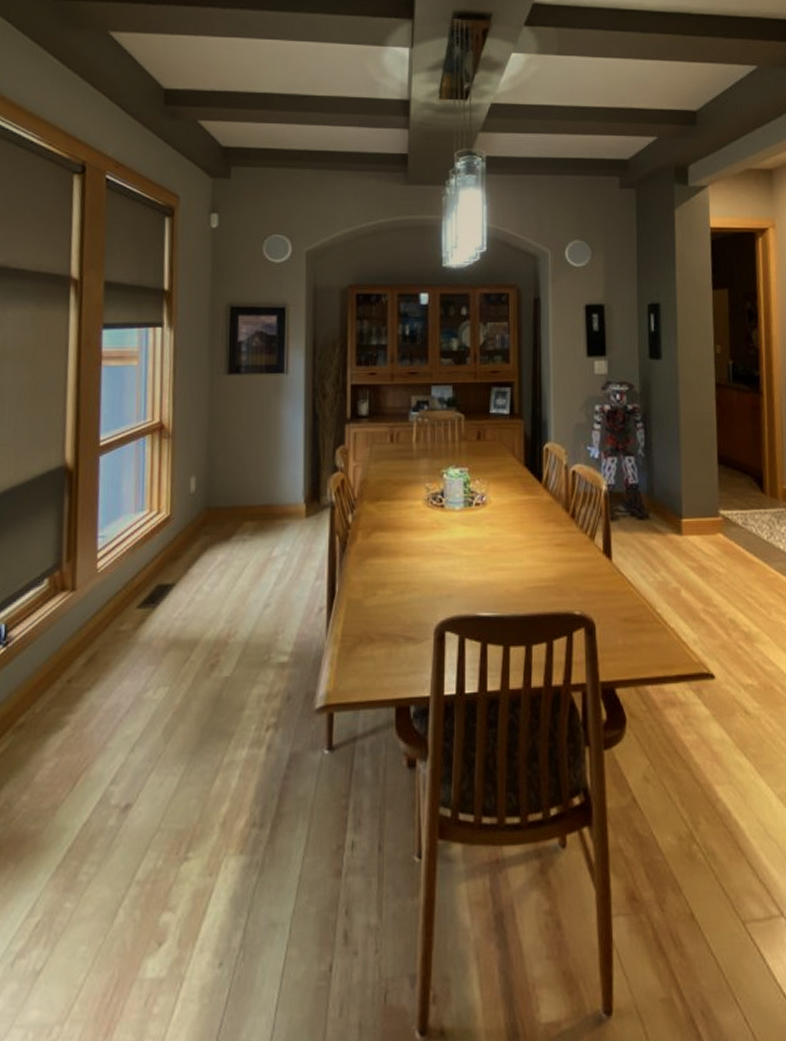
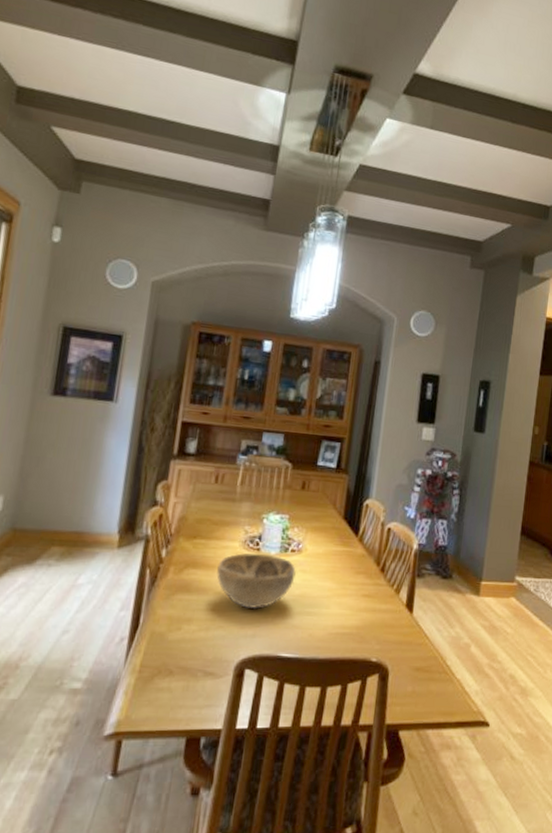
decorative bowl: none [404,510,483,568] -> present [217,553,296,609]

